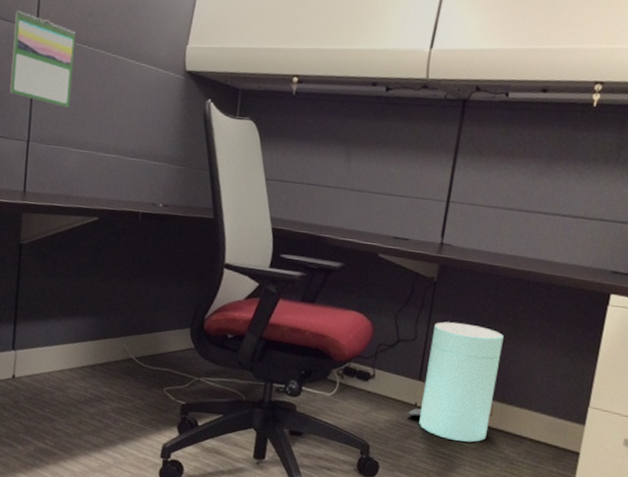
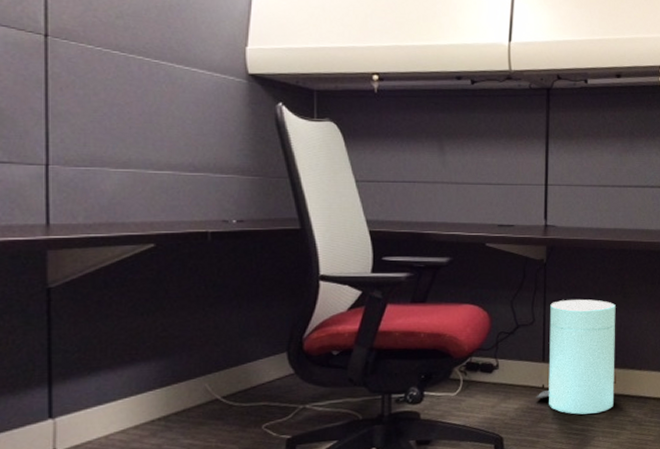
calendar: present [9,10,76,108] -> none [13,13,102,122]

